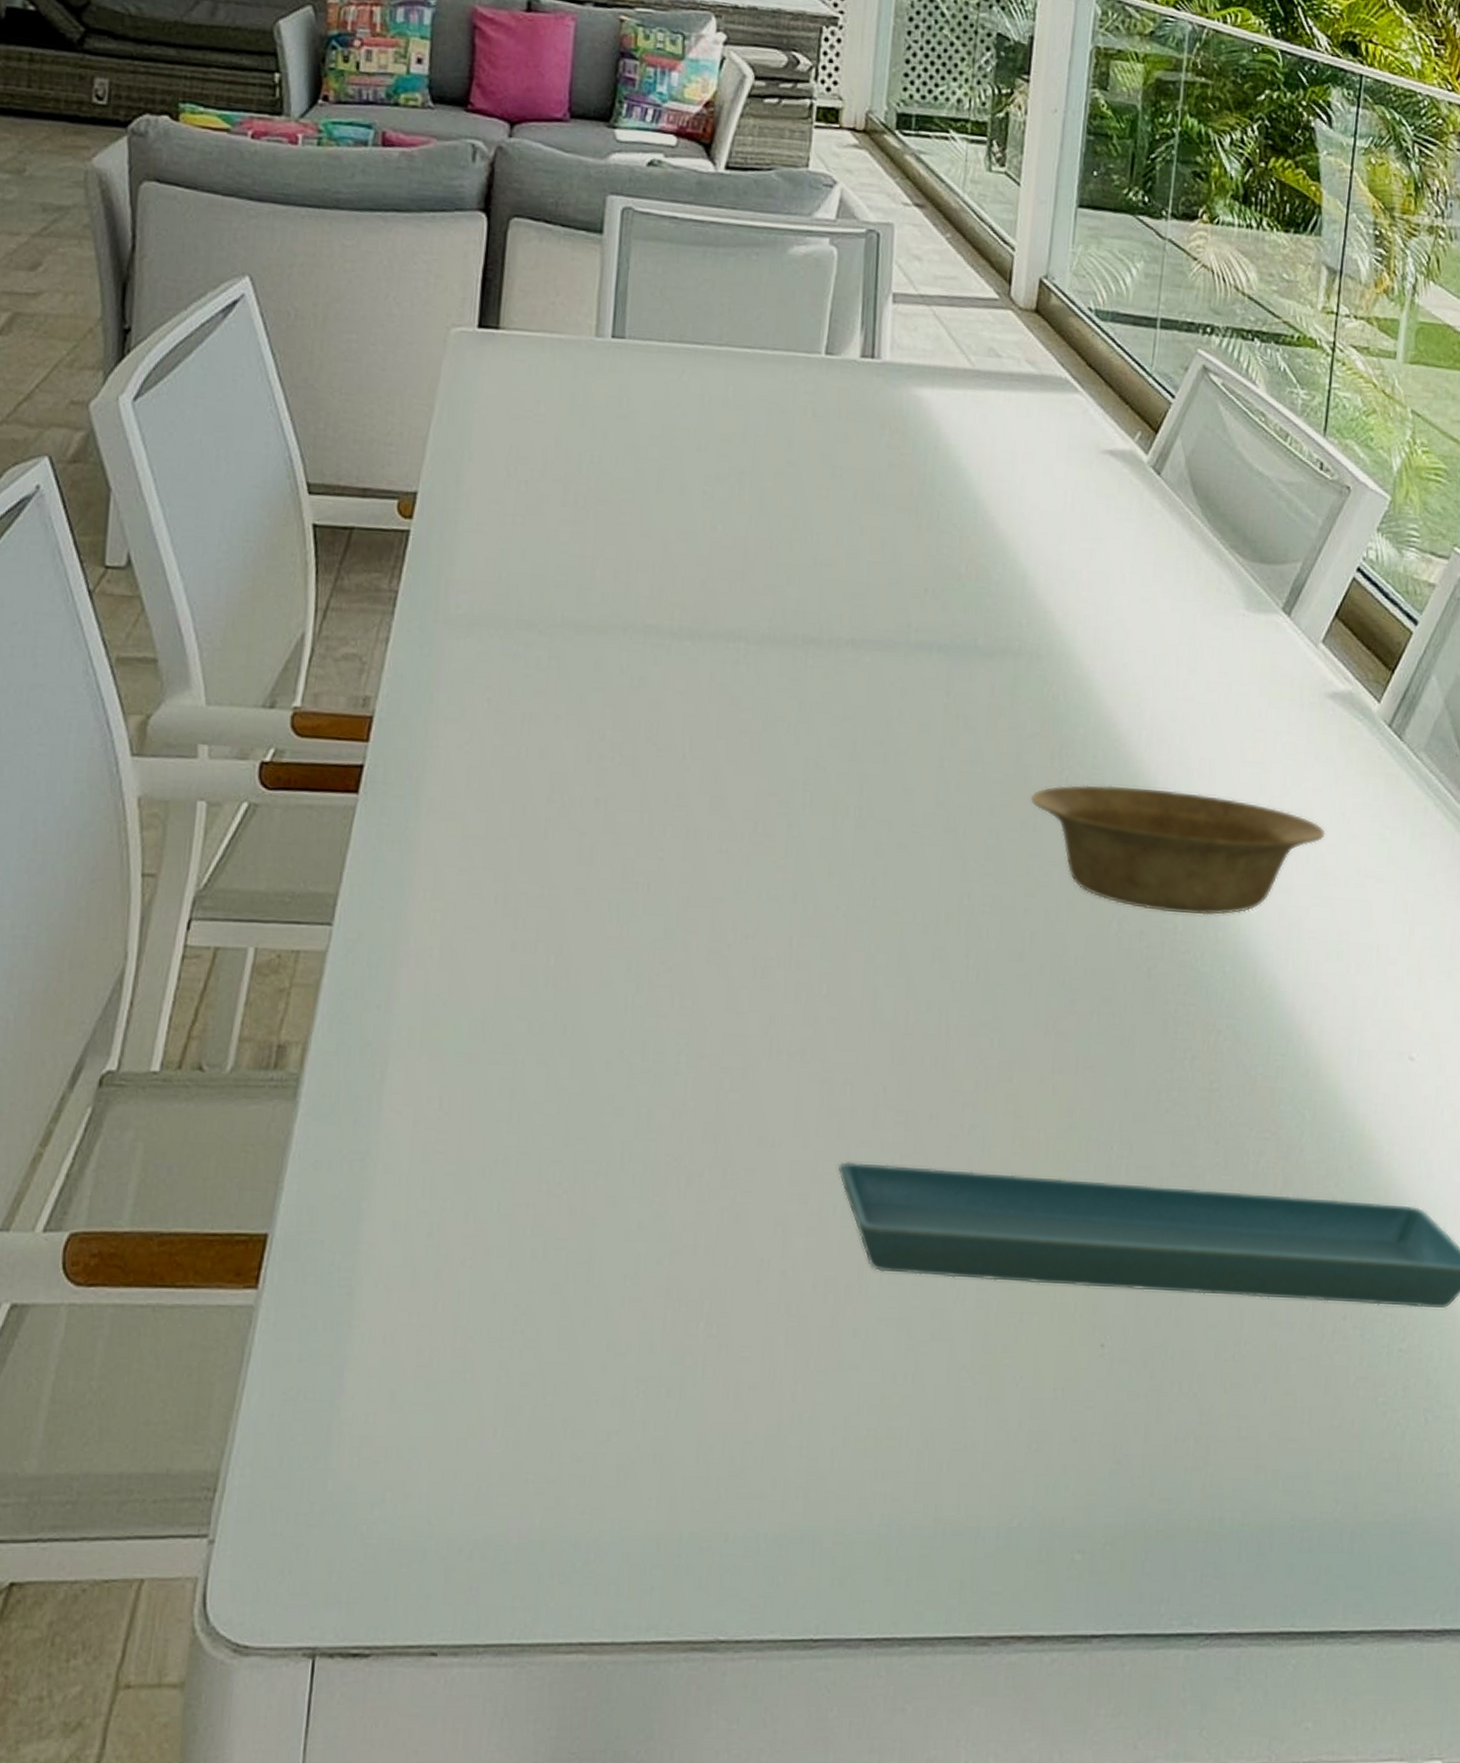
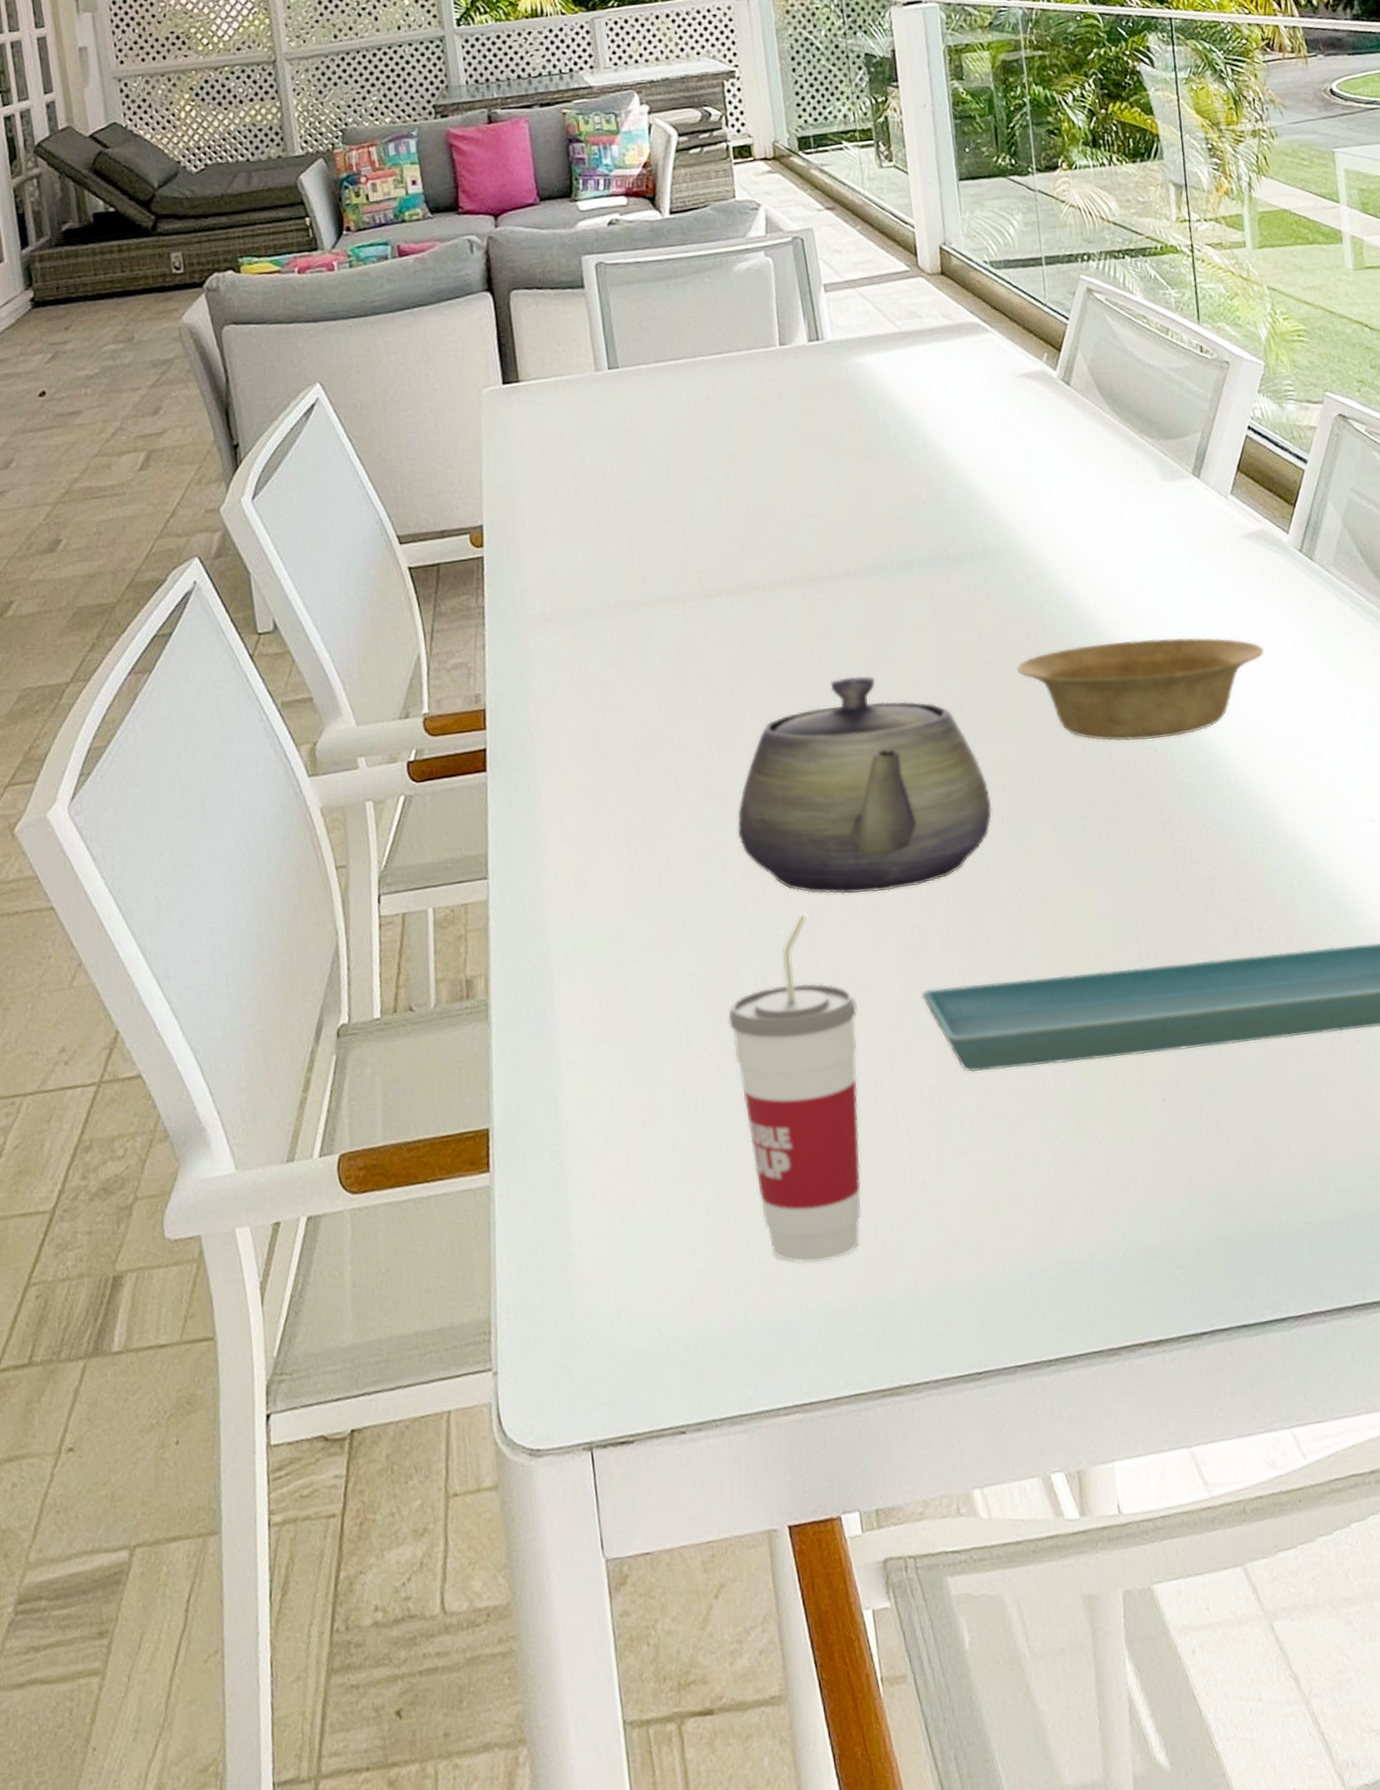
cup: none [589,1039,757,1472] -> present [728,912,862,1264]
teapot: none [653,765,969,1034] -> present [737,675,992,894]

